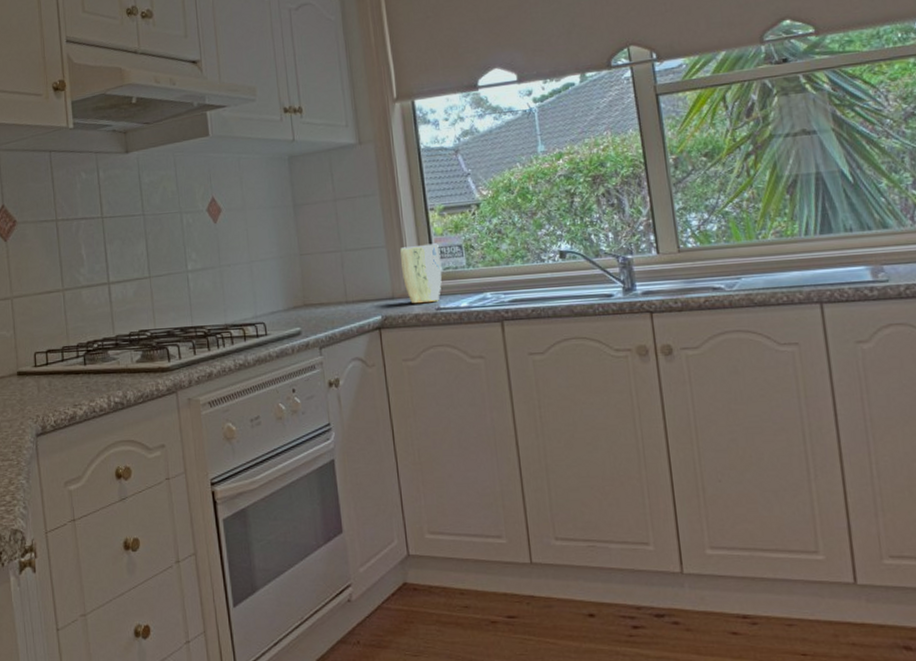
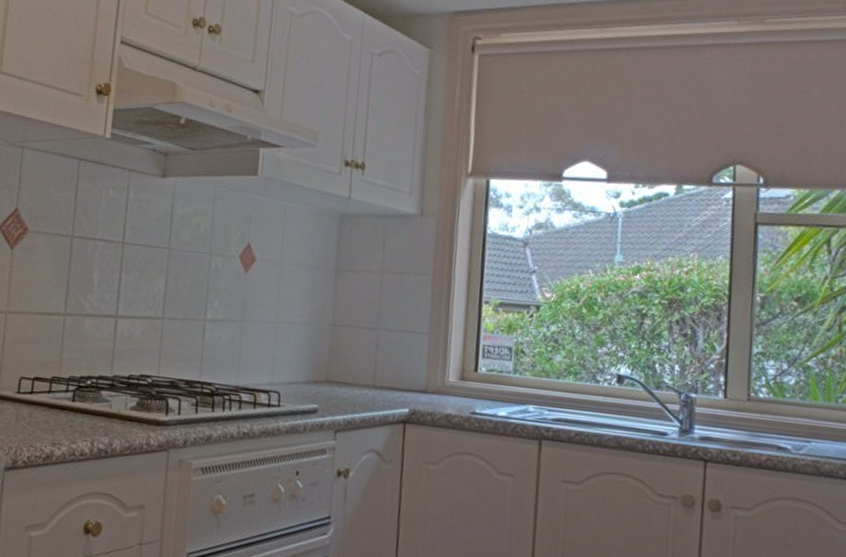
plant pot: present [399,243,442,304] -> none [440,338,486,405]

